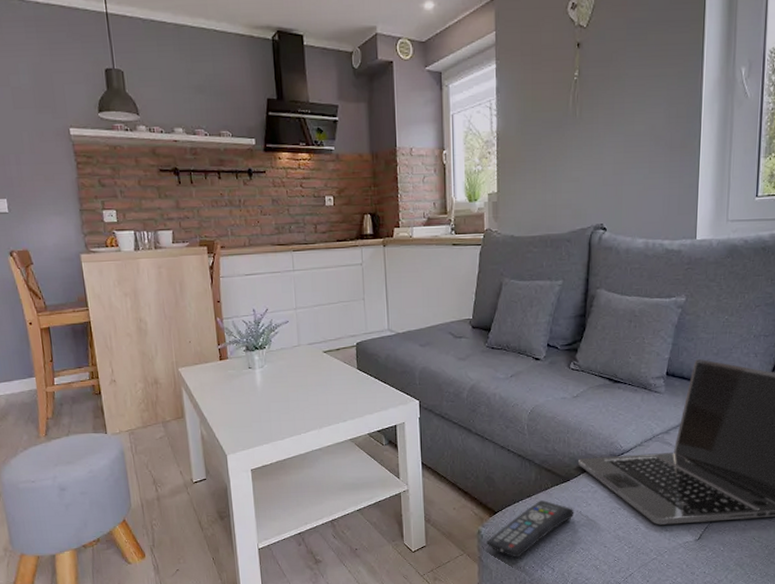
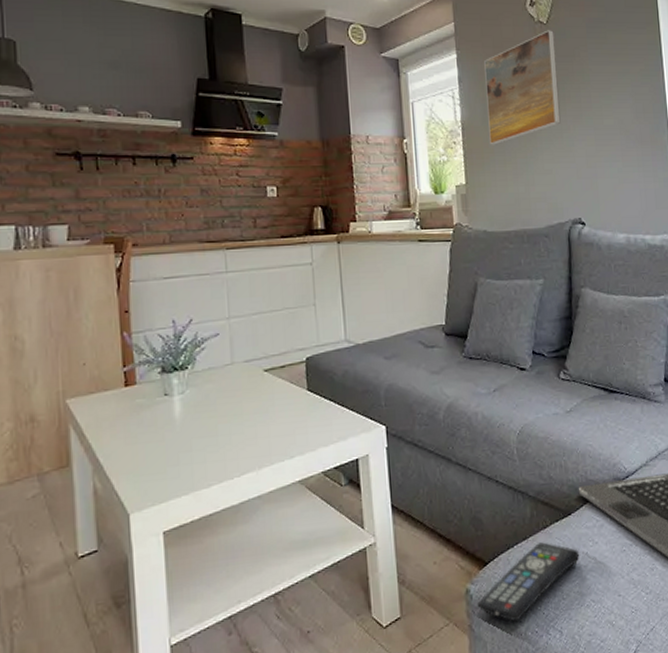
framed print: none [522,34,593,155] -> present [484,30,561,145]

